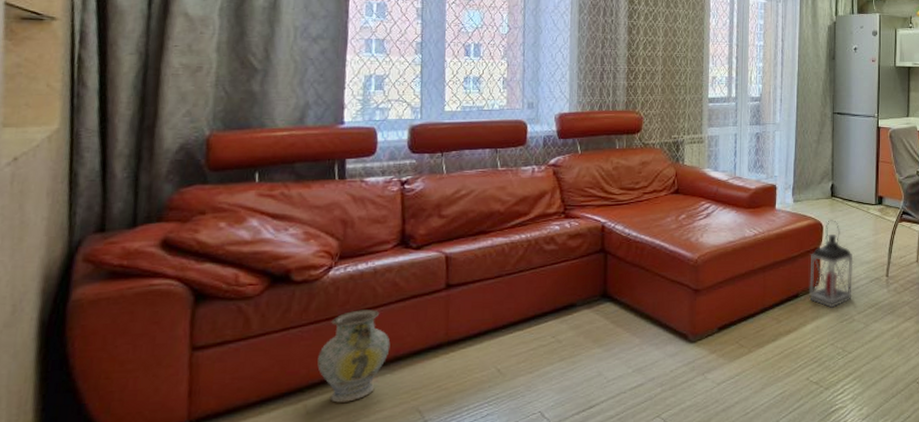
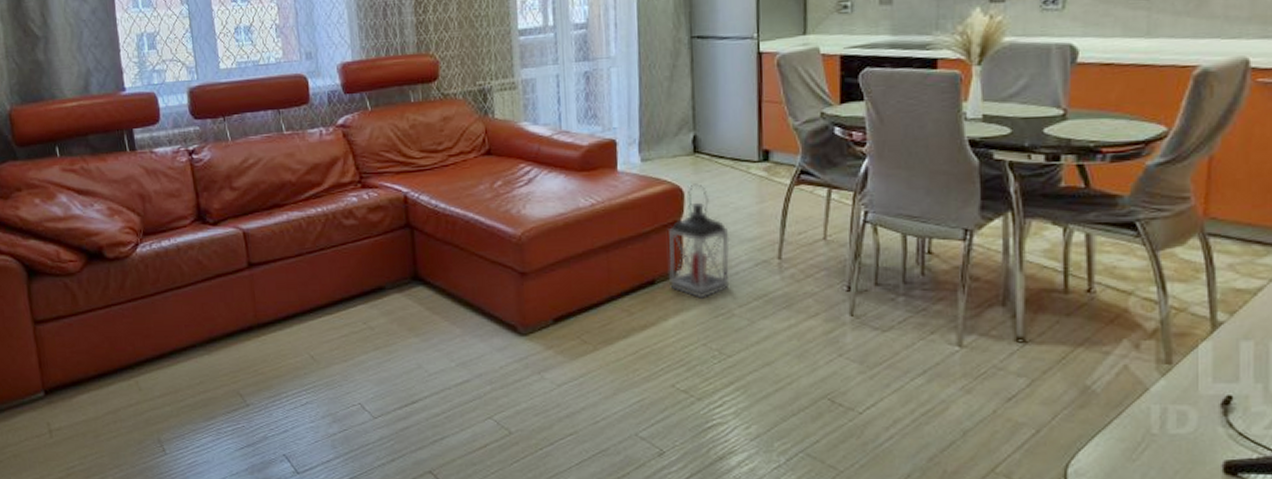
ceramic jug: present [317,309,391,403] -> none [140,288,204,381]

